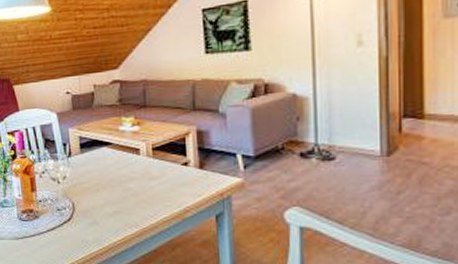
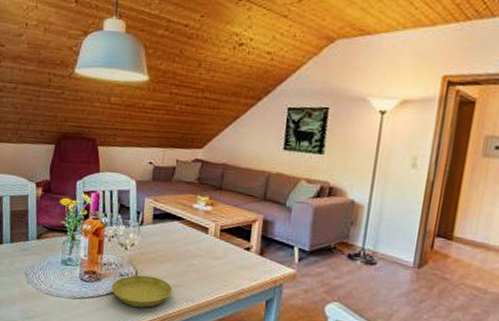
saucer: none [50,206,113,239] -> present [111,274,173,308]

